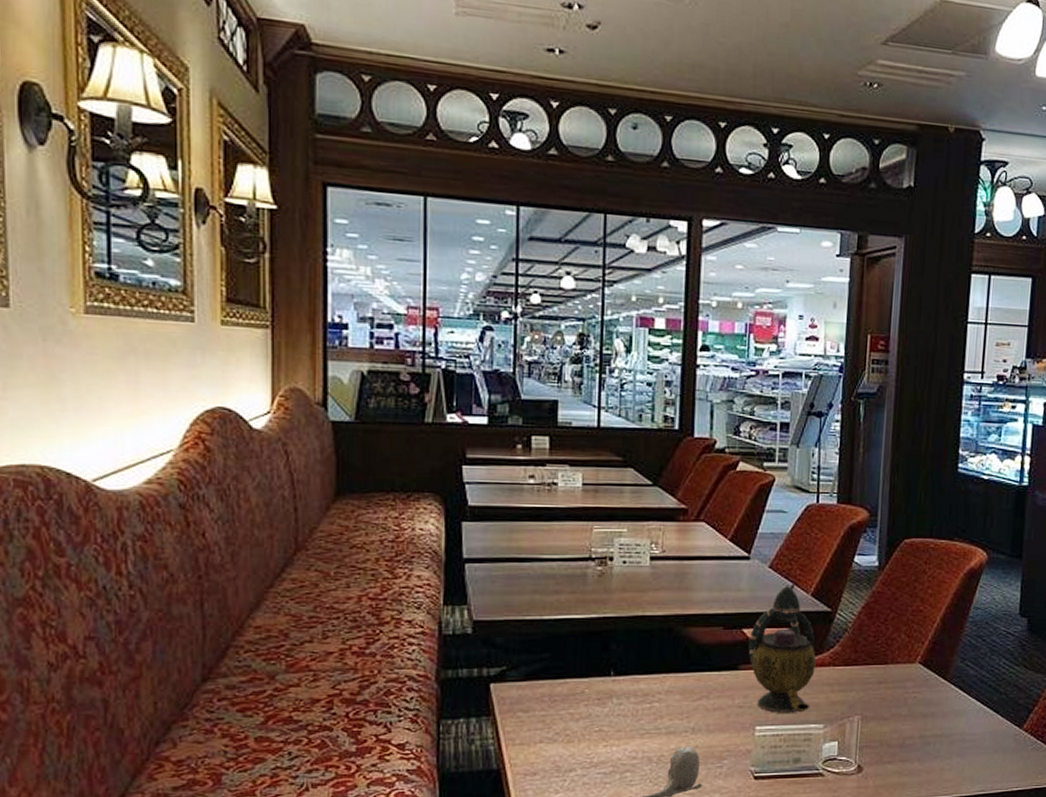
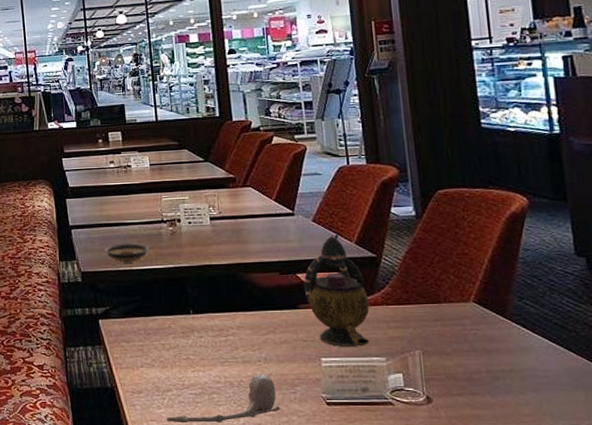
saucer: none [507,585,569,609] -> present [104,243,149,262]

